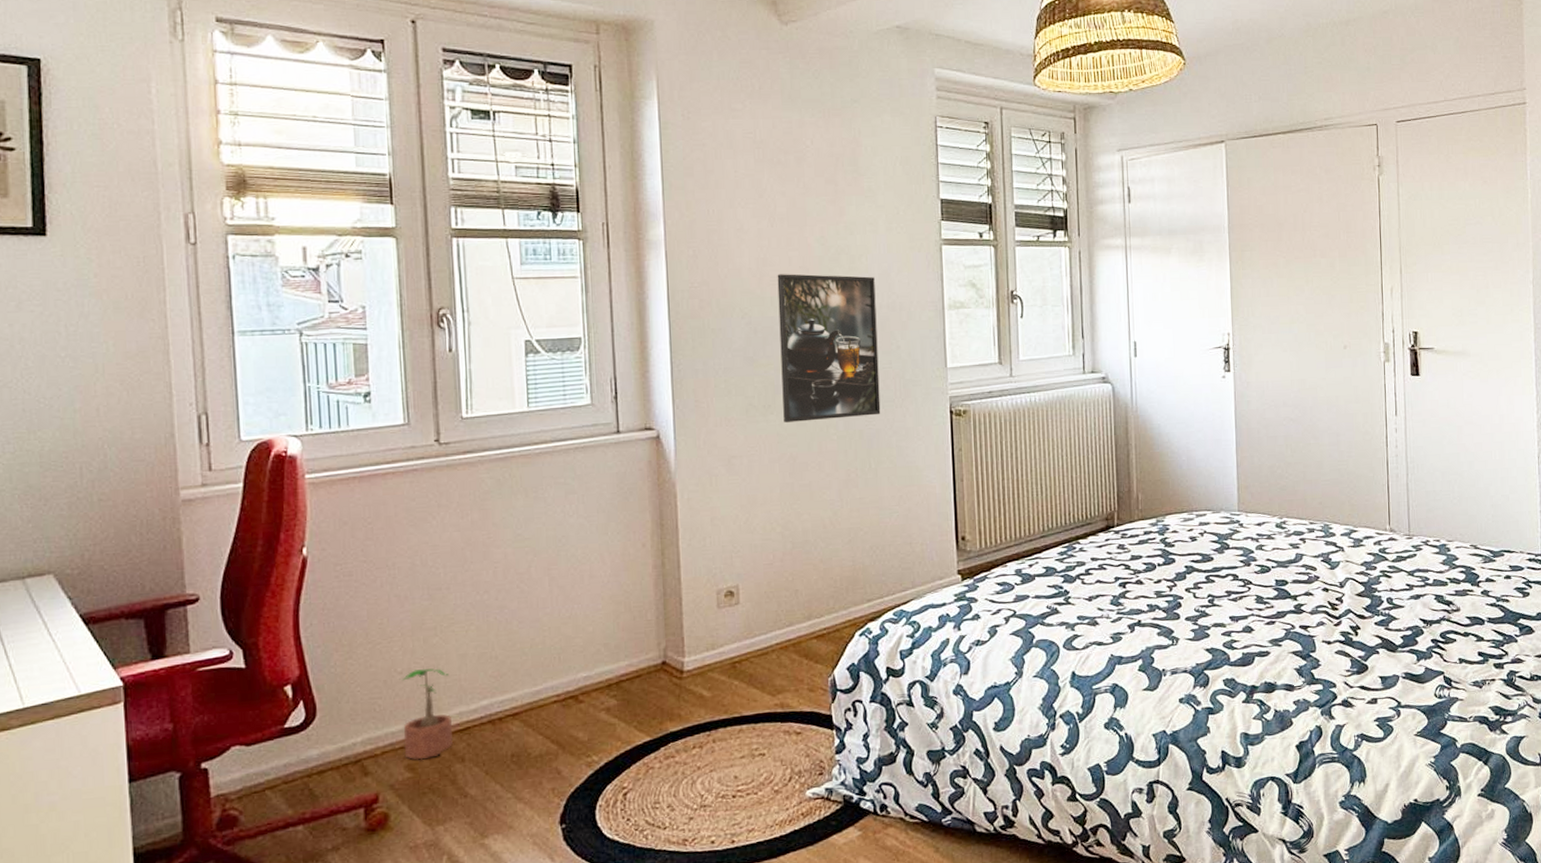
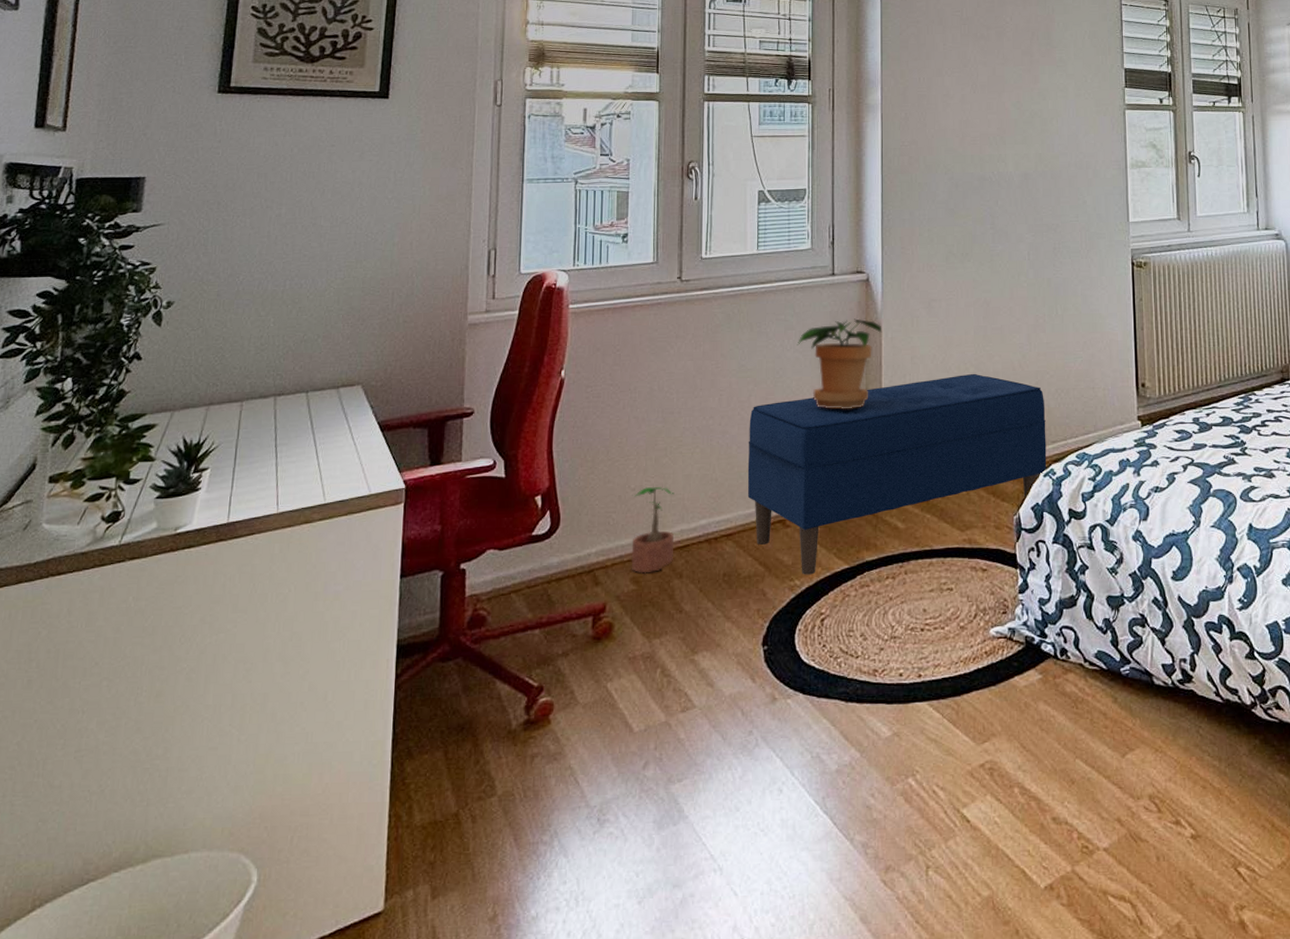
bench: none [530,533,863,750] -> present [747,373,1047,575]
potted plant: none [580,479,677,577] -> present [797,318,882,409]
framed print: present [777,274,881,422] -> none [977,134,1068,270]

